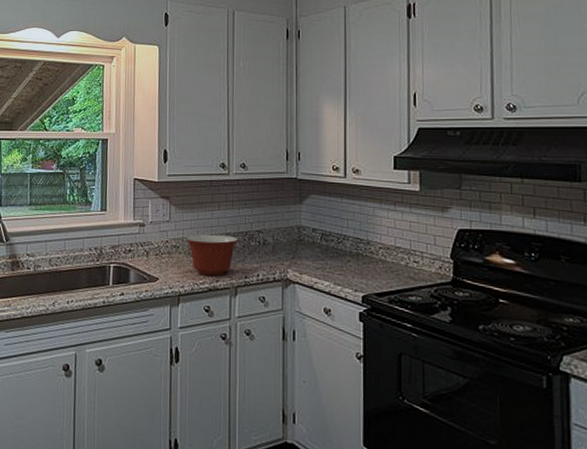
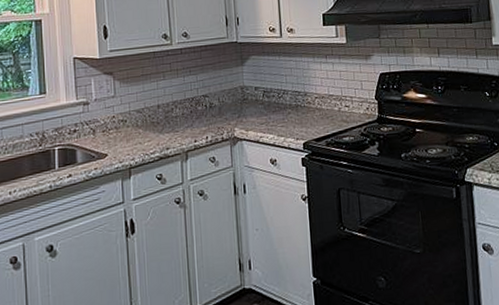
mixing bowl: present [186,234,239,276] -> none [133,103,186,145]

